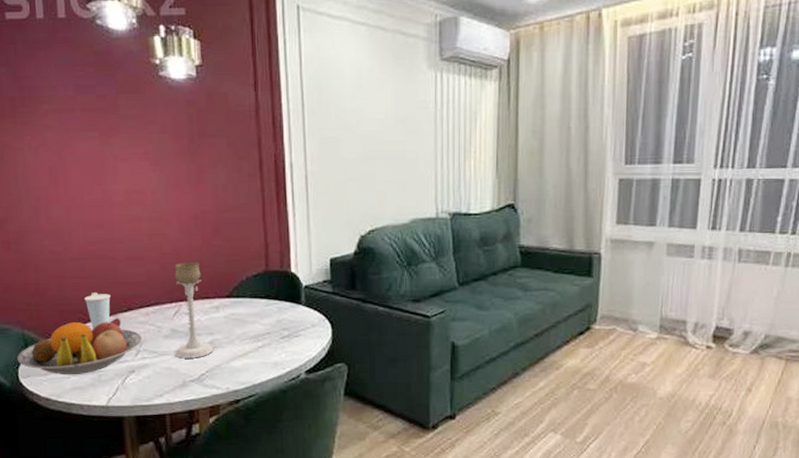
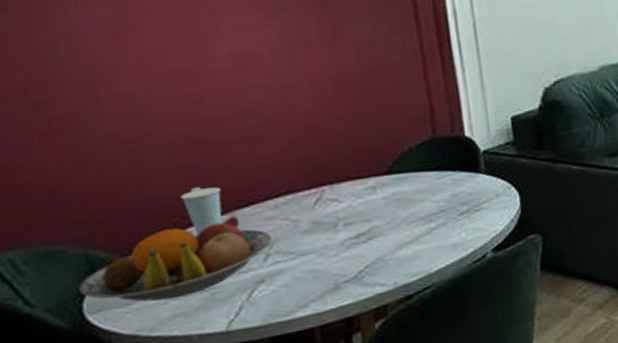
candle holder: present [174,262,214,359] -> none [311,135,373,256]

